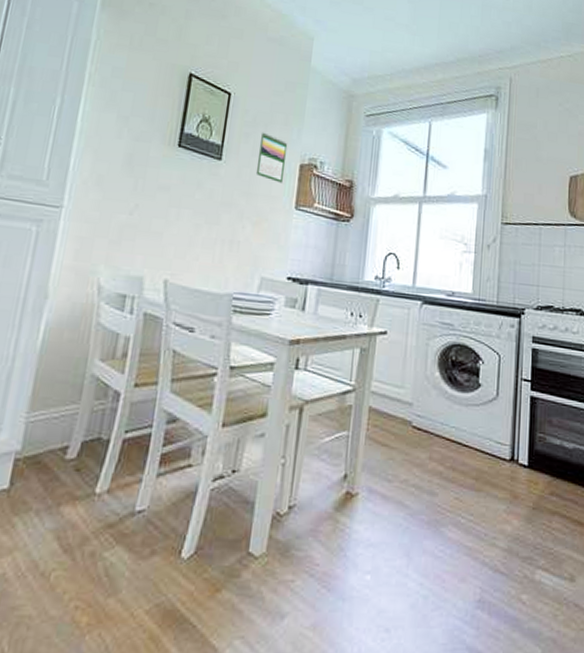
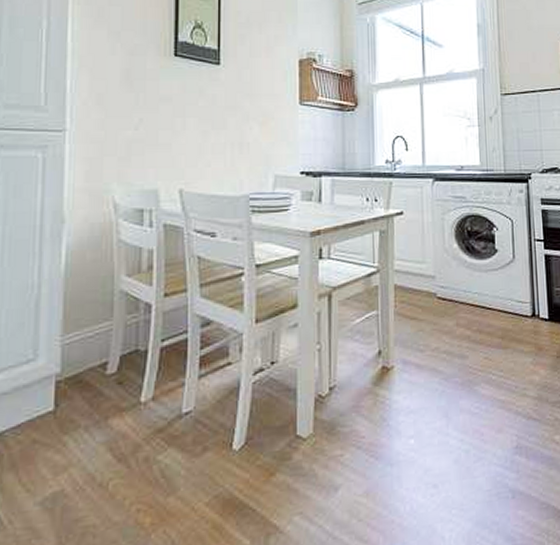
calendar: present [255,132,288,183] -> none [256,31,285,80]

